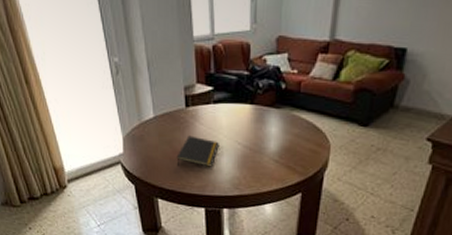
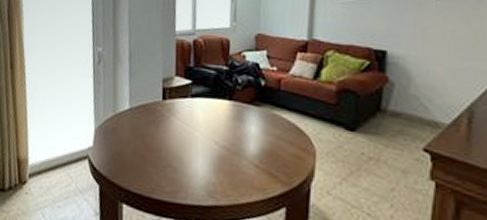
notepad: present [176,135,219,167] -> none [148,130,195,169]

